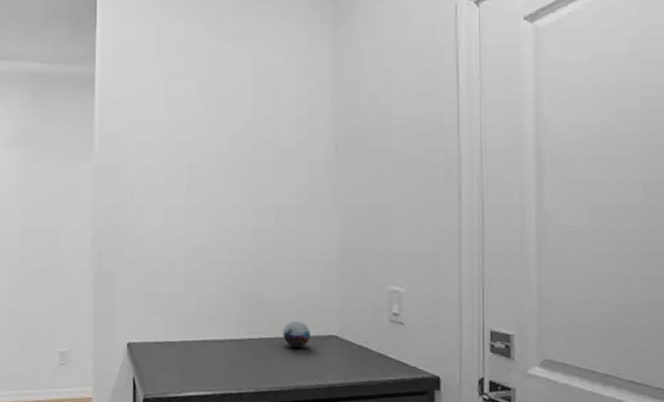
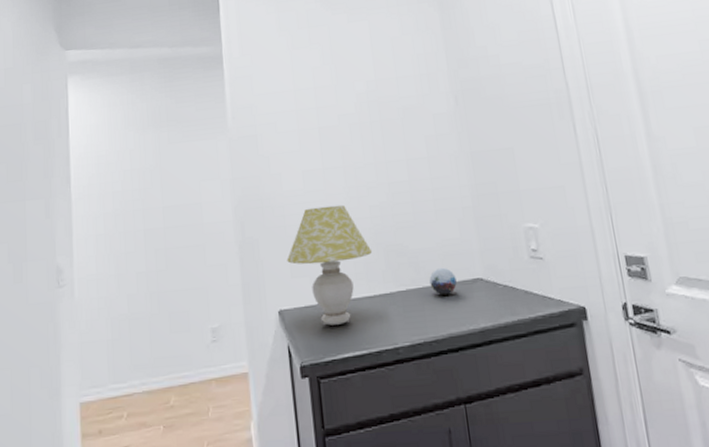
table lamp: none [140,245,228,364] -> present [287,204,373,326]

